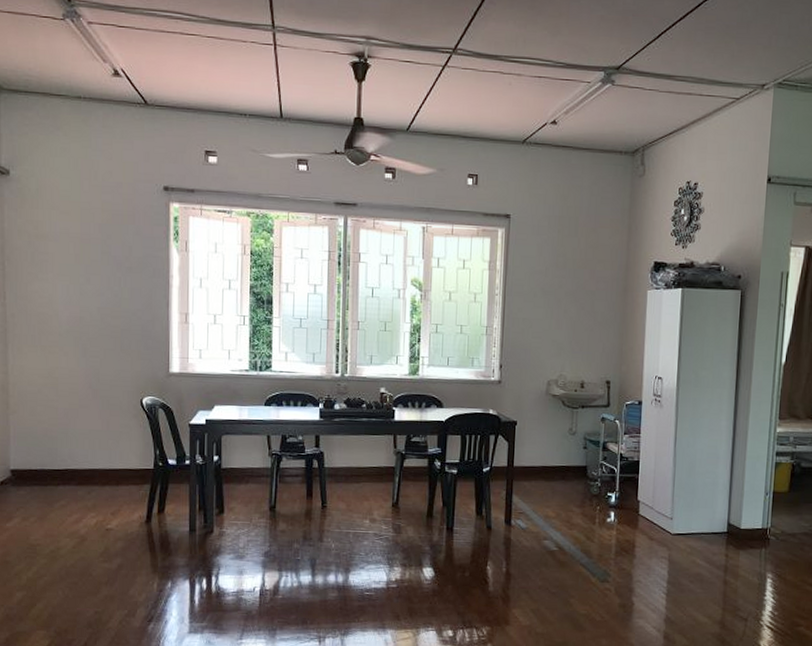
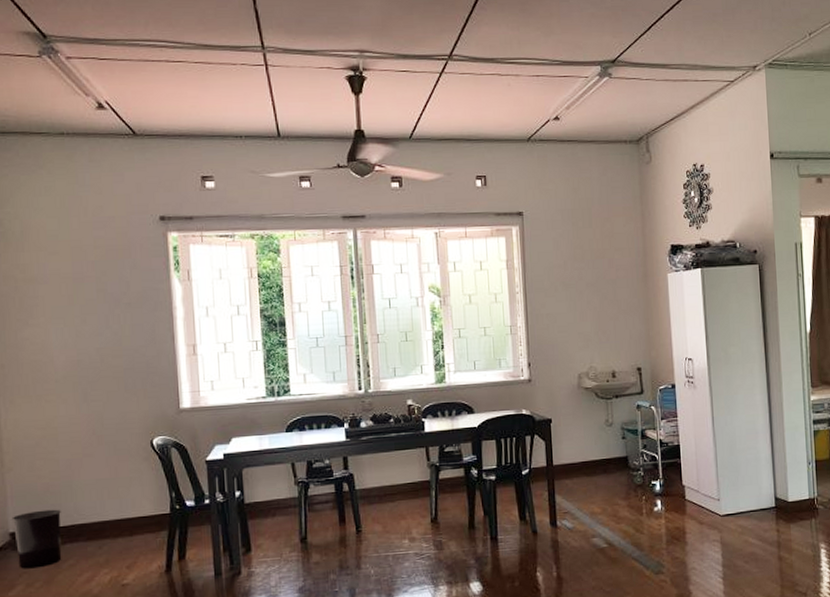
waste bin: none [13,452,56,505] -> present [11,509,62,569]

